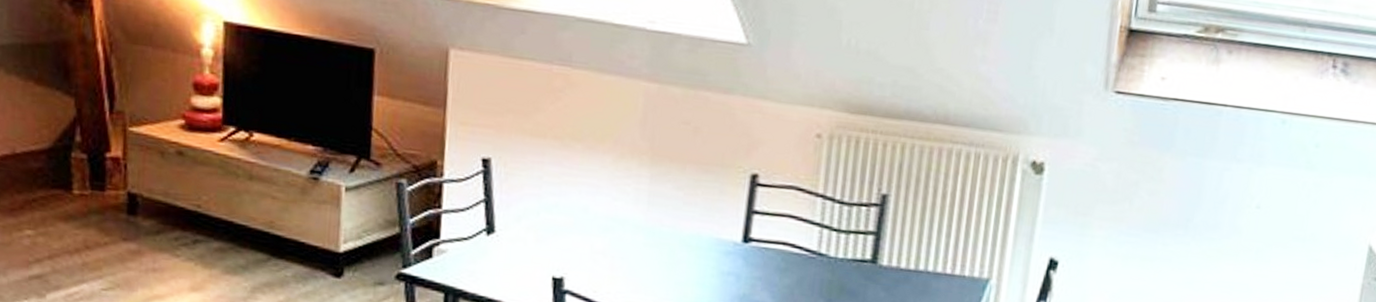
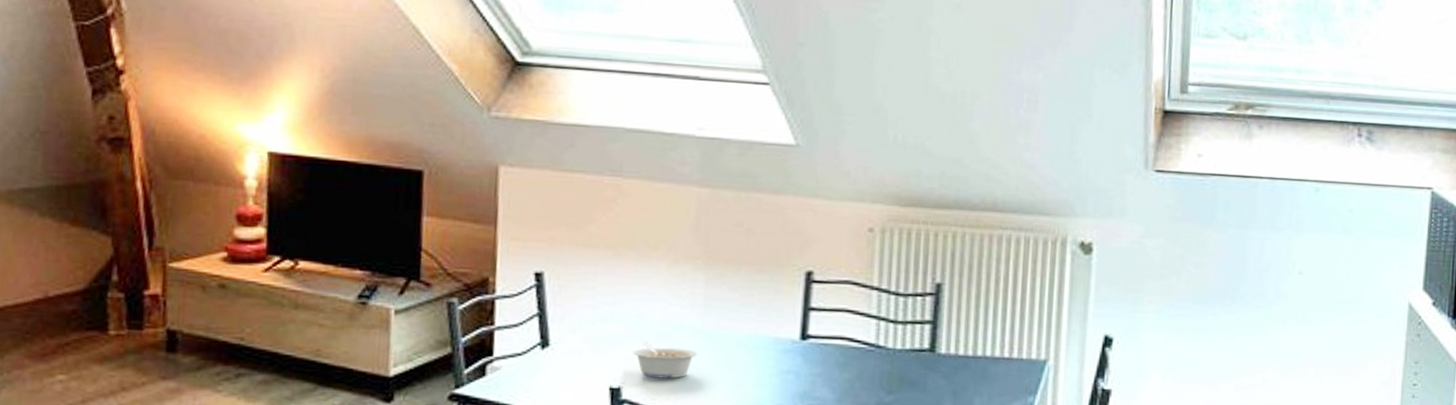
legume: none [576,234,639,273] -> present [633,341,697,379]

